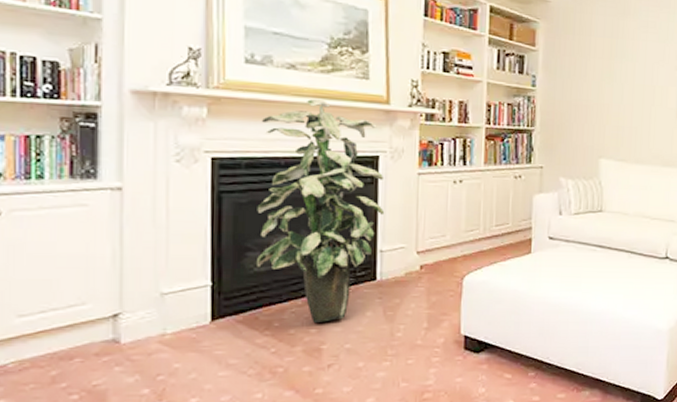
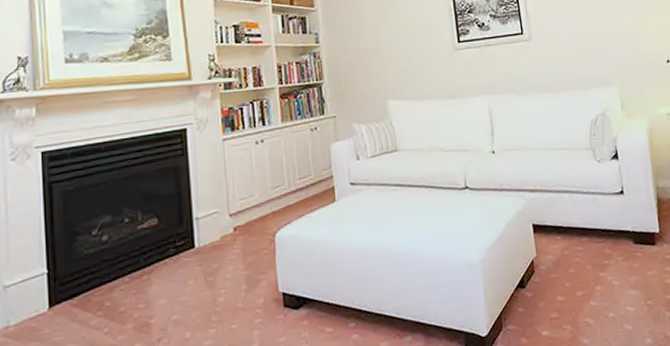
indoor plant: present [255,98,385,322] -> none [81,84,197,297]

